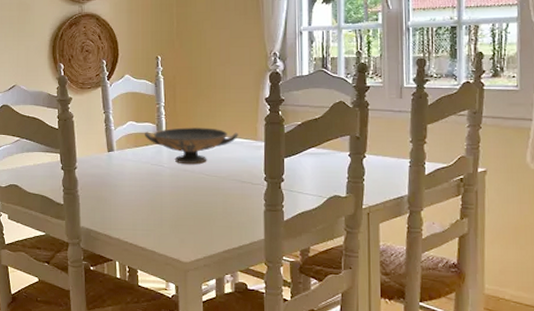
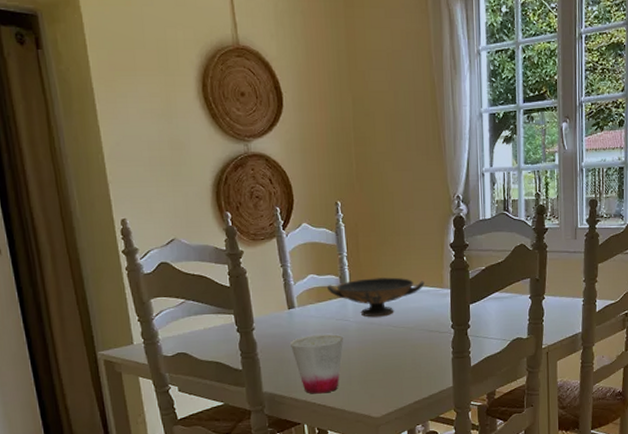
cup: none [107,177,157,234] -> present [289,334,343,394]

